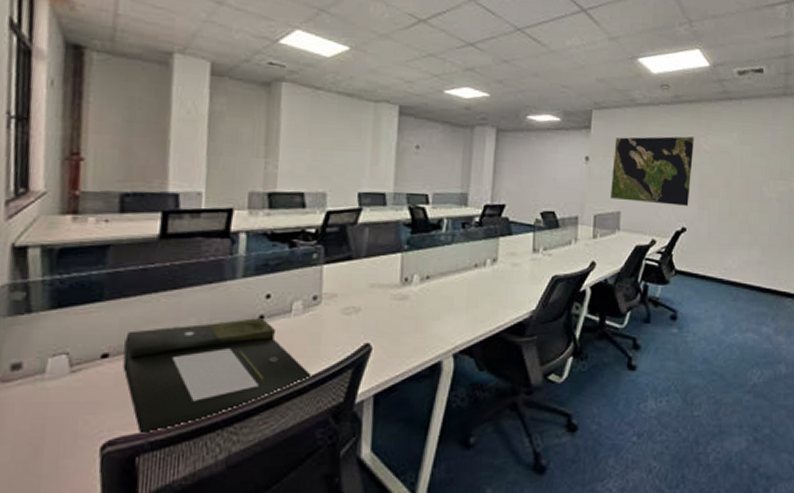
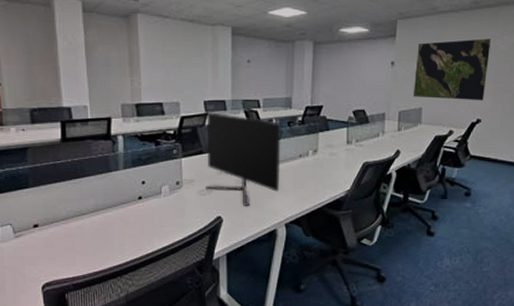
document tray: present [123,318,313,432] -> none [47,199,181,278]
monitor: none [352,207,454,330] -> present [206,112,281,206]

